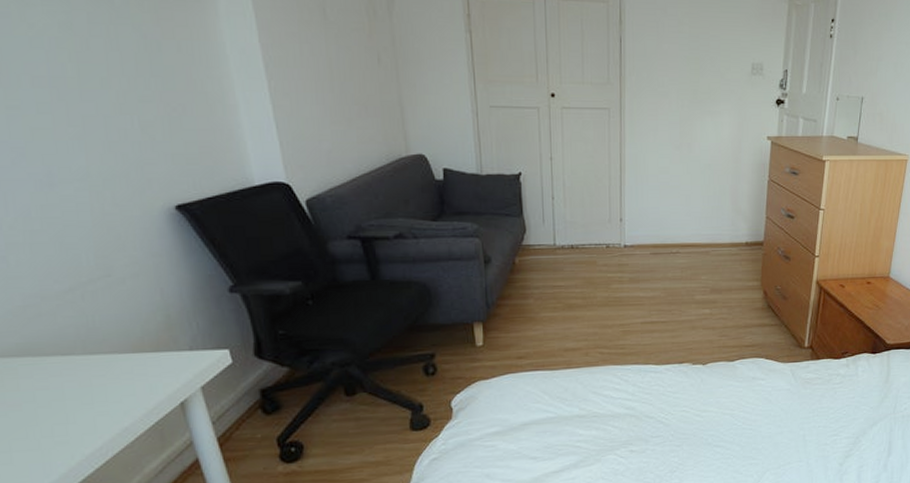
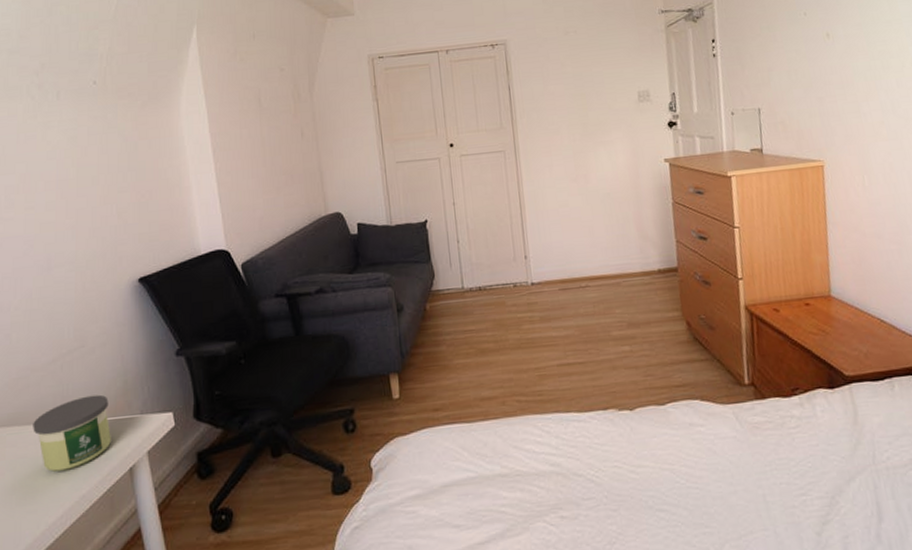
candle: none [51,328,155,404] -> present [33,394,111,472]

